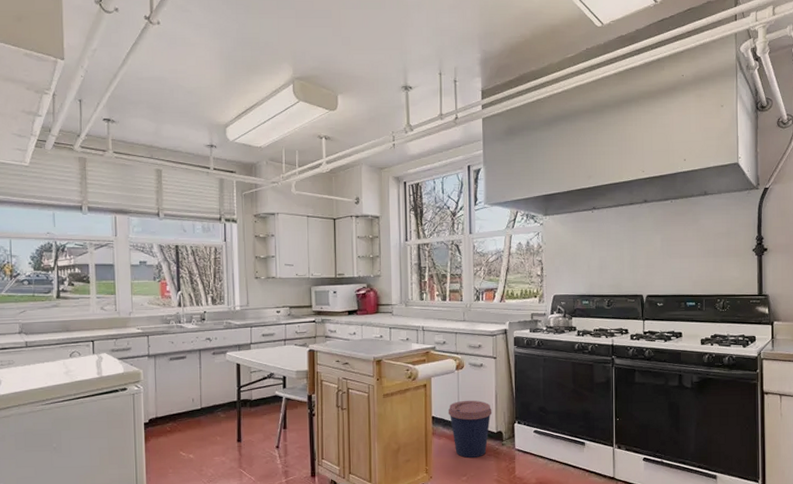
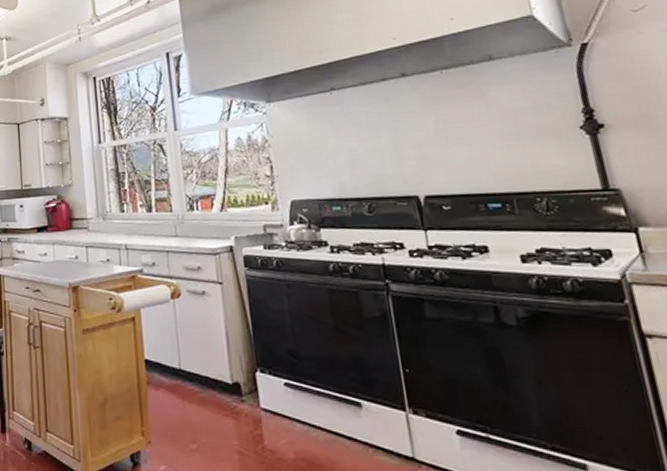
coffee cup: present [448,400,493,458] -> none [164,338,224,417]

